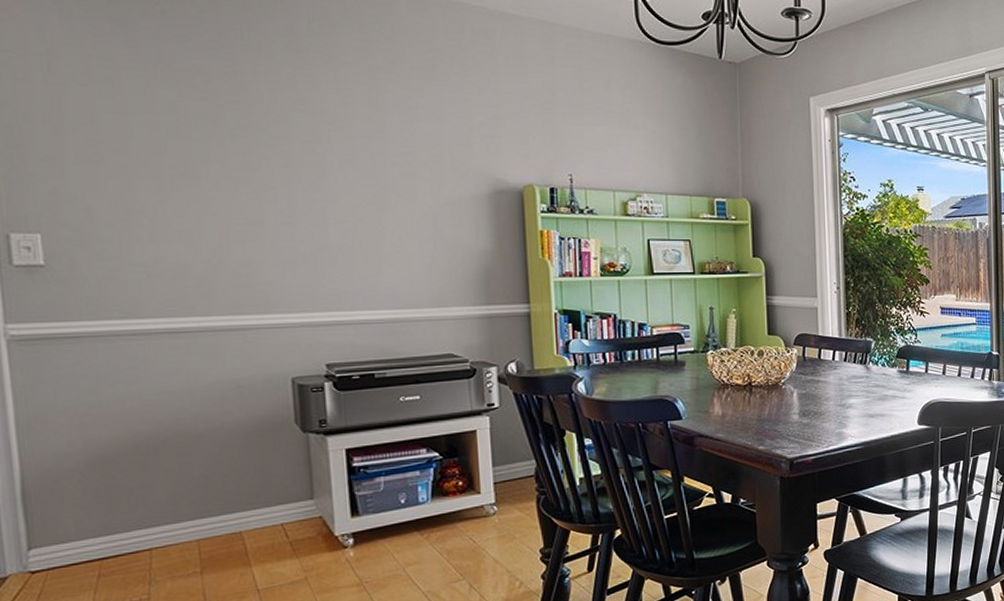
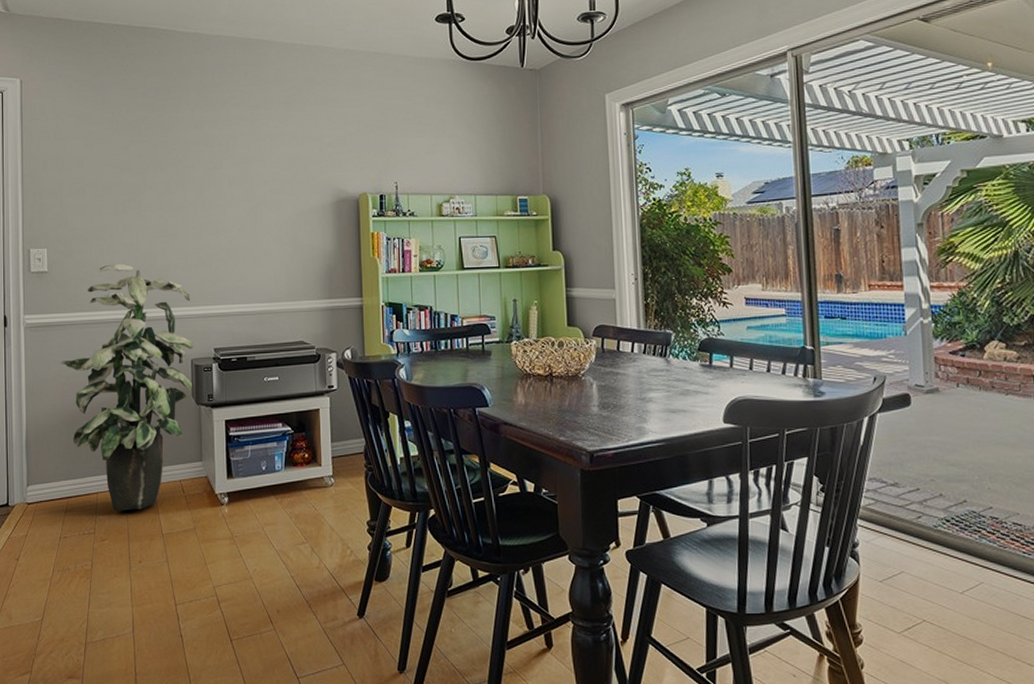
indoor plant: none [77,257,295,569] -> present [61,264,193,511]

